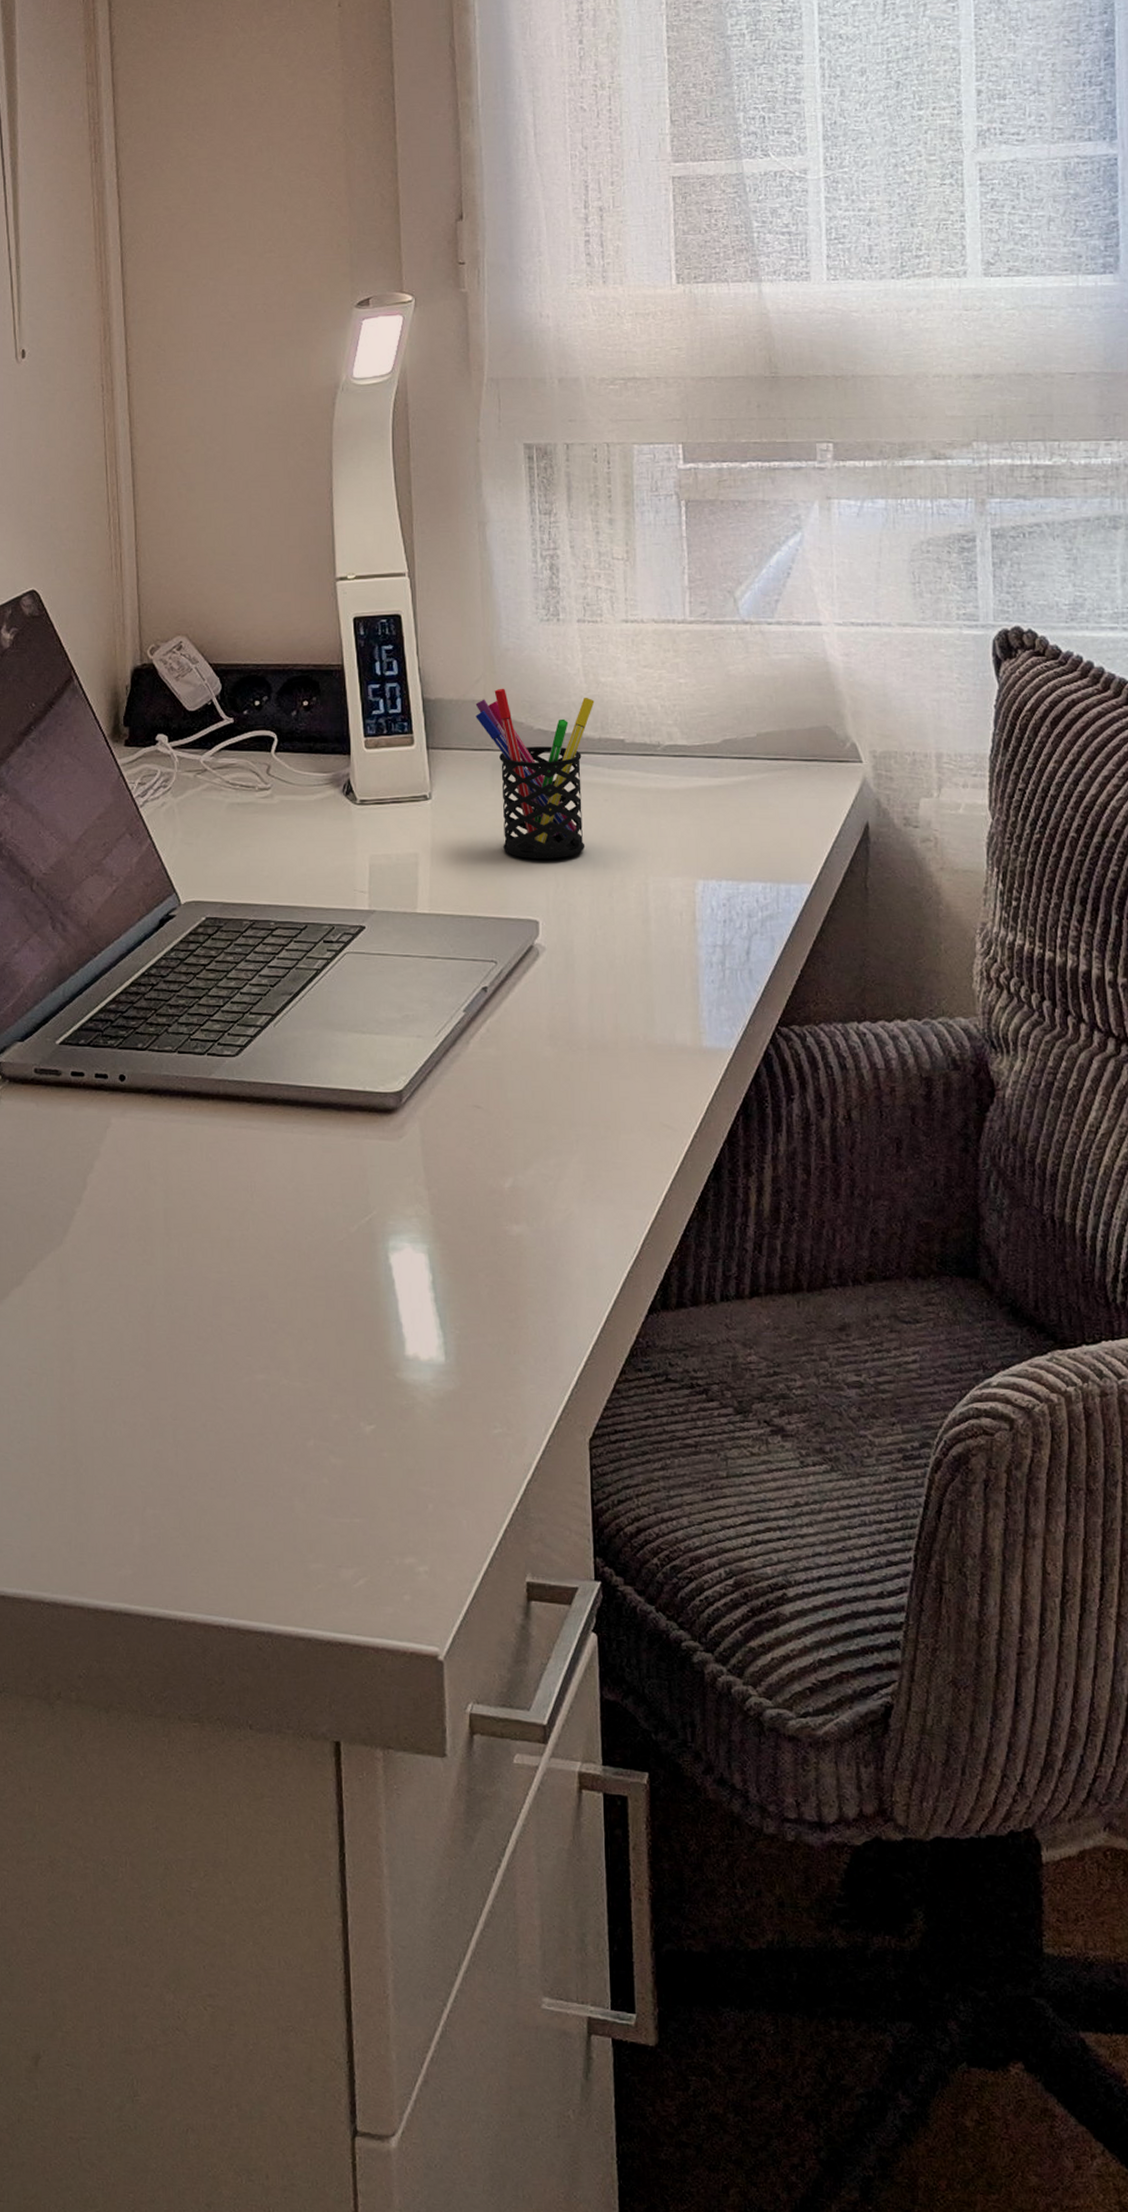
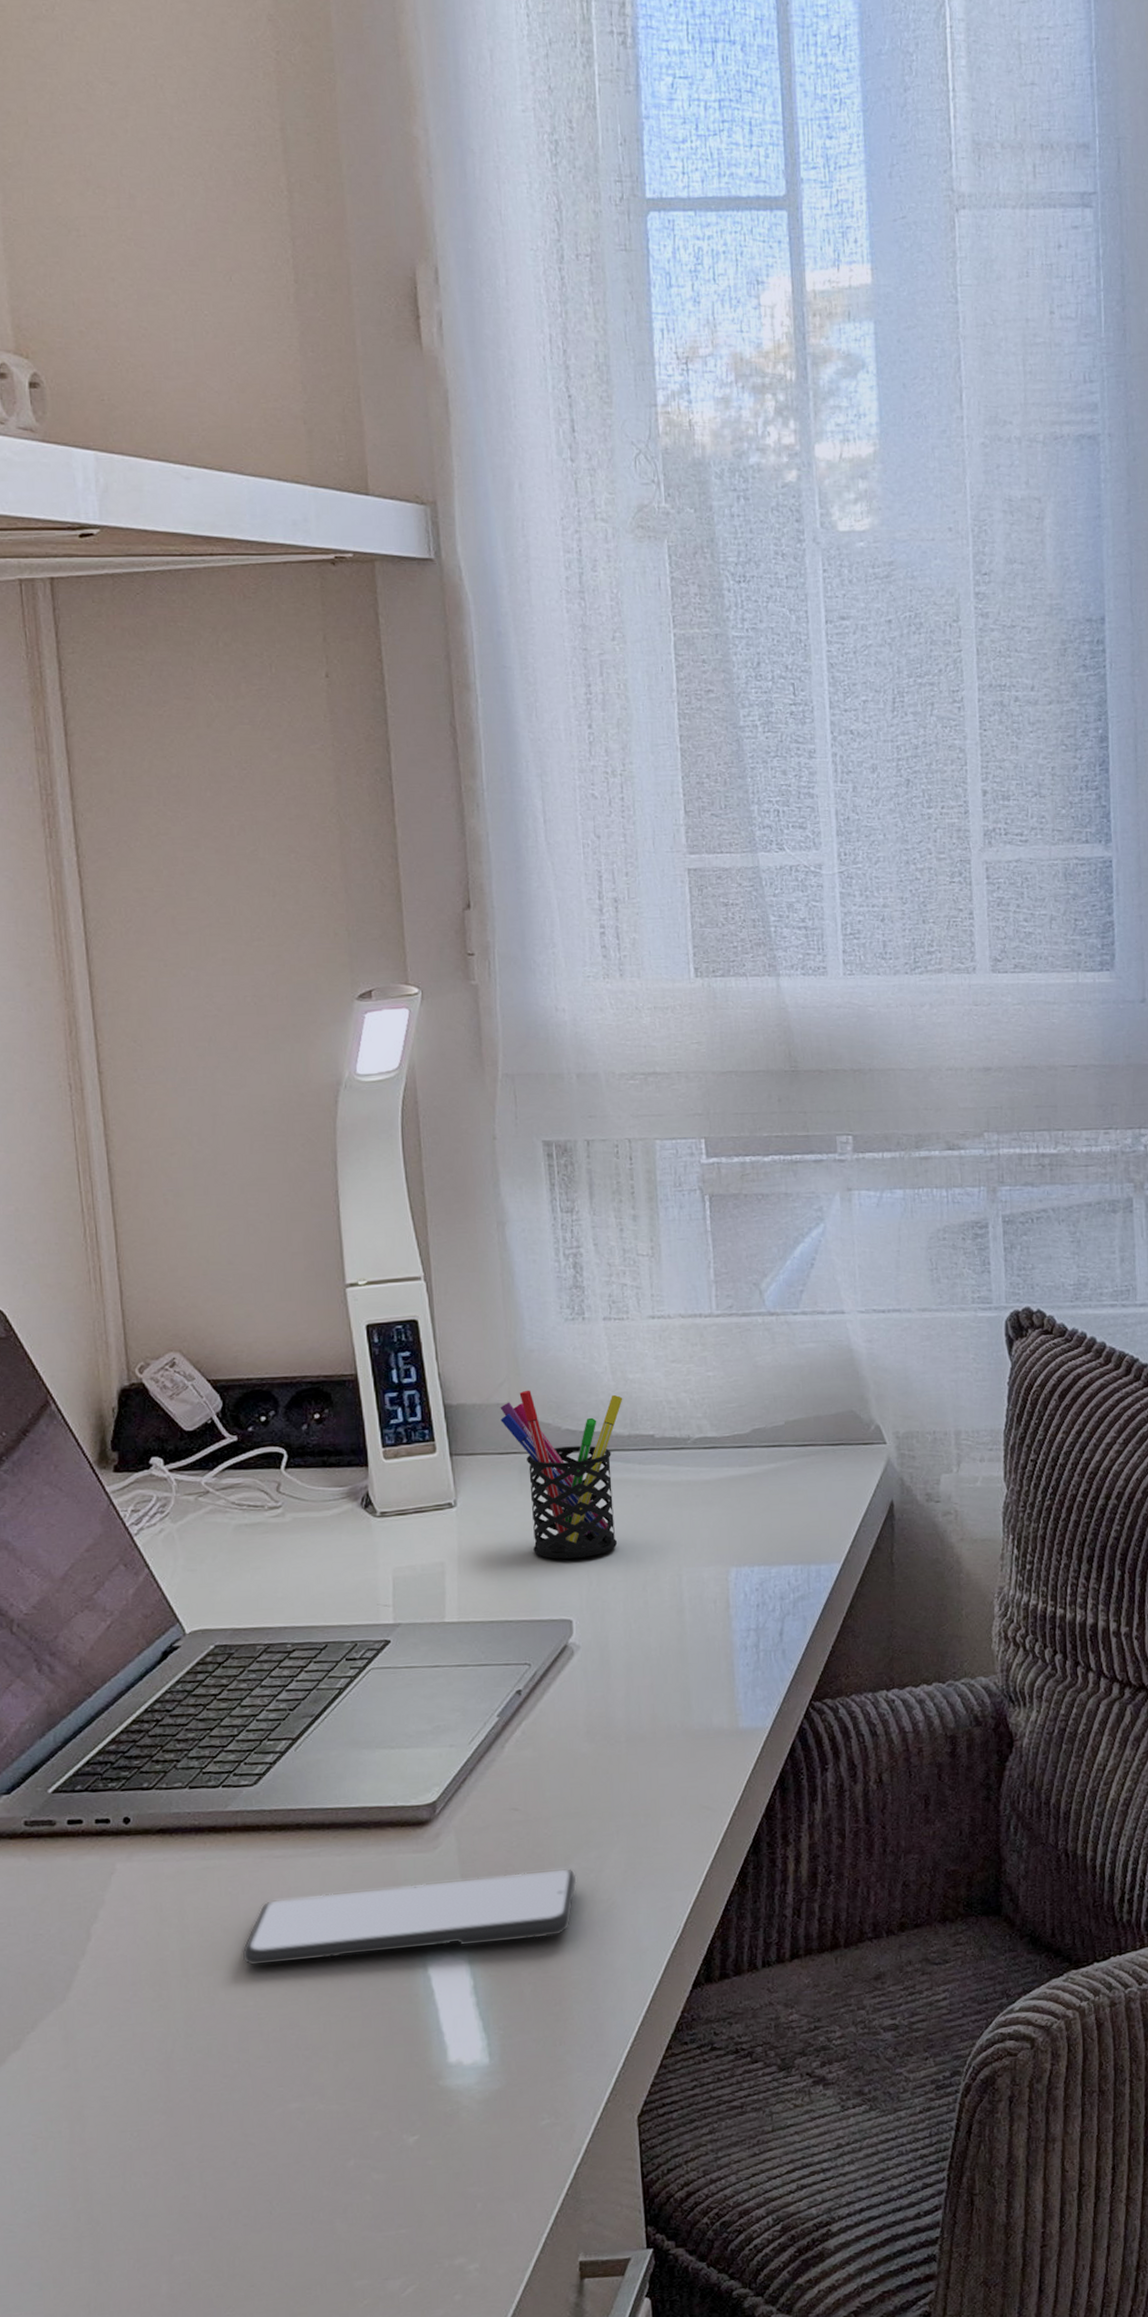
smartphone: none [219,1170,536,1241] -> present [242,1868,577,1967]

